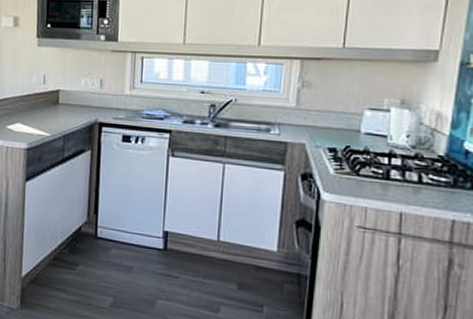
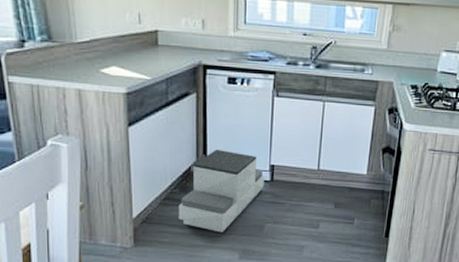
step stool: none [65,210,157,304] -> present [178,150,265,233]

